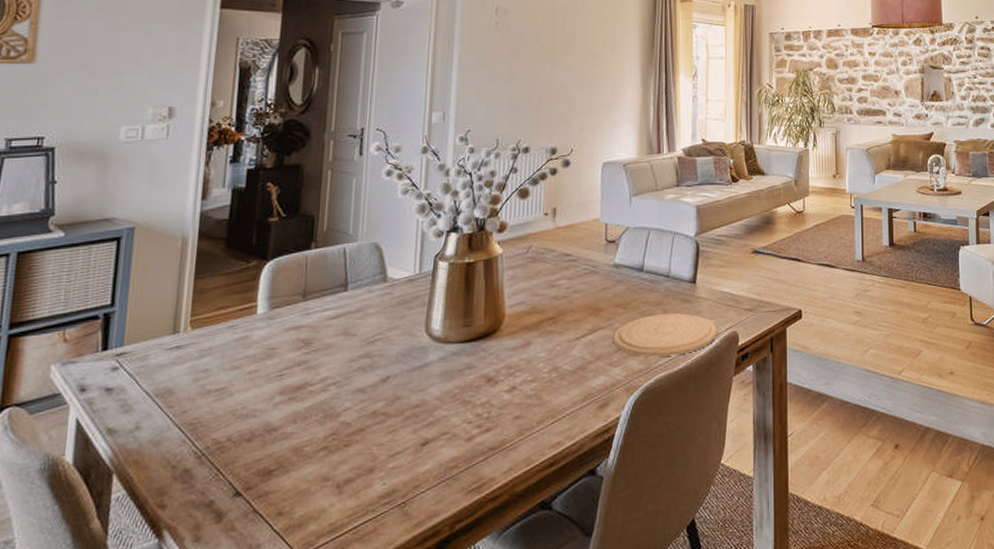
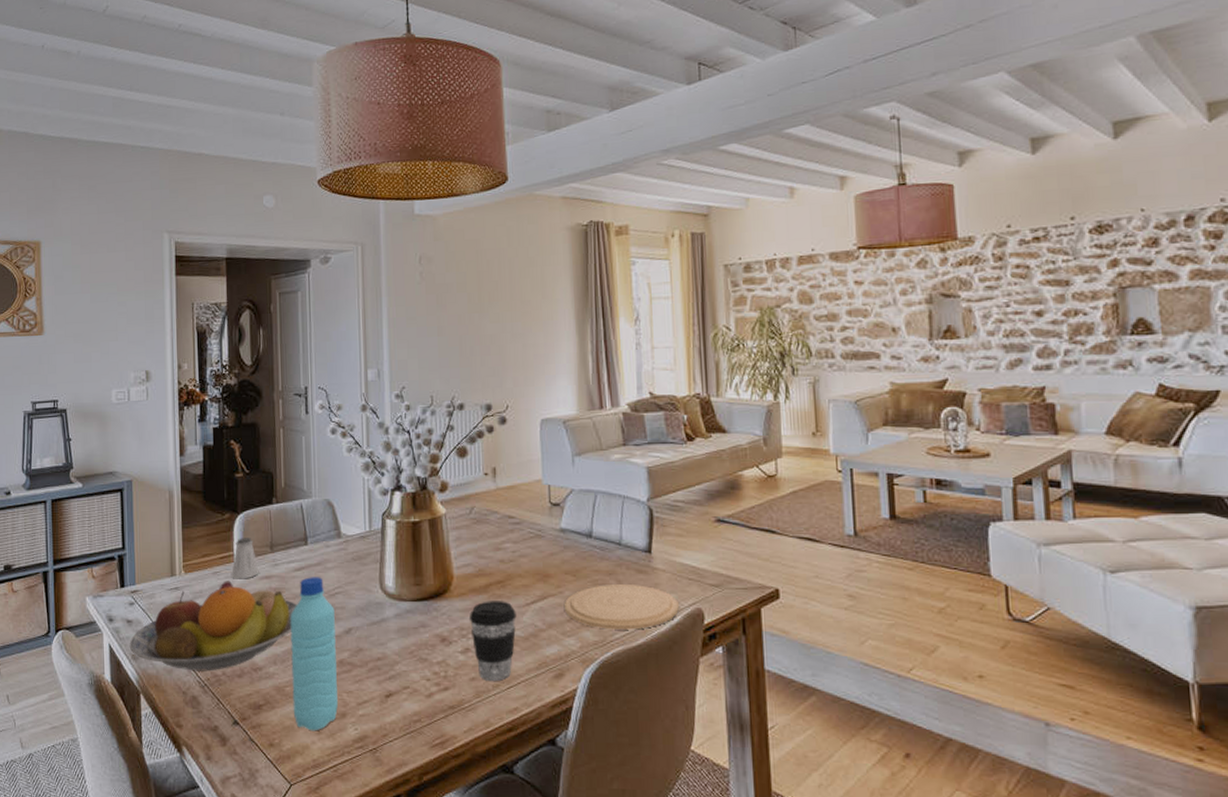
fruit bowl: none [104,334,328,441] -> present [129,581,297,672]
saltshaker: none [251,286,287,333] -> present [231,538,259,579]
water bottle: none [311,324,372,493] -> present [290,577,338,731]
coffee cup: none [518,336,566,419] -> present [470,601,517,682]

